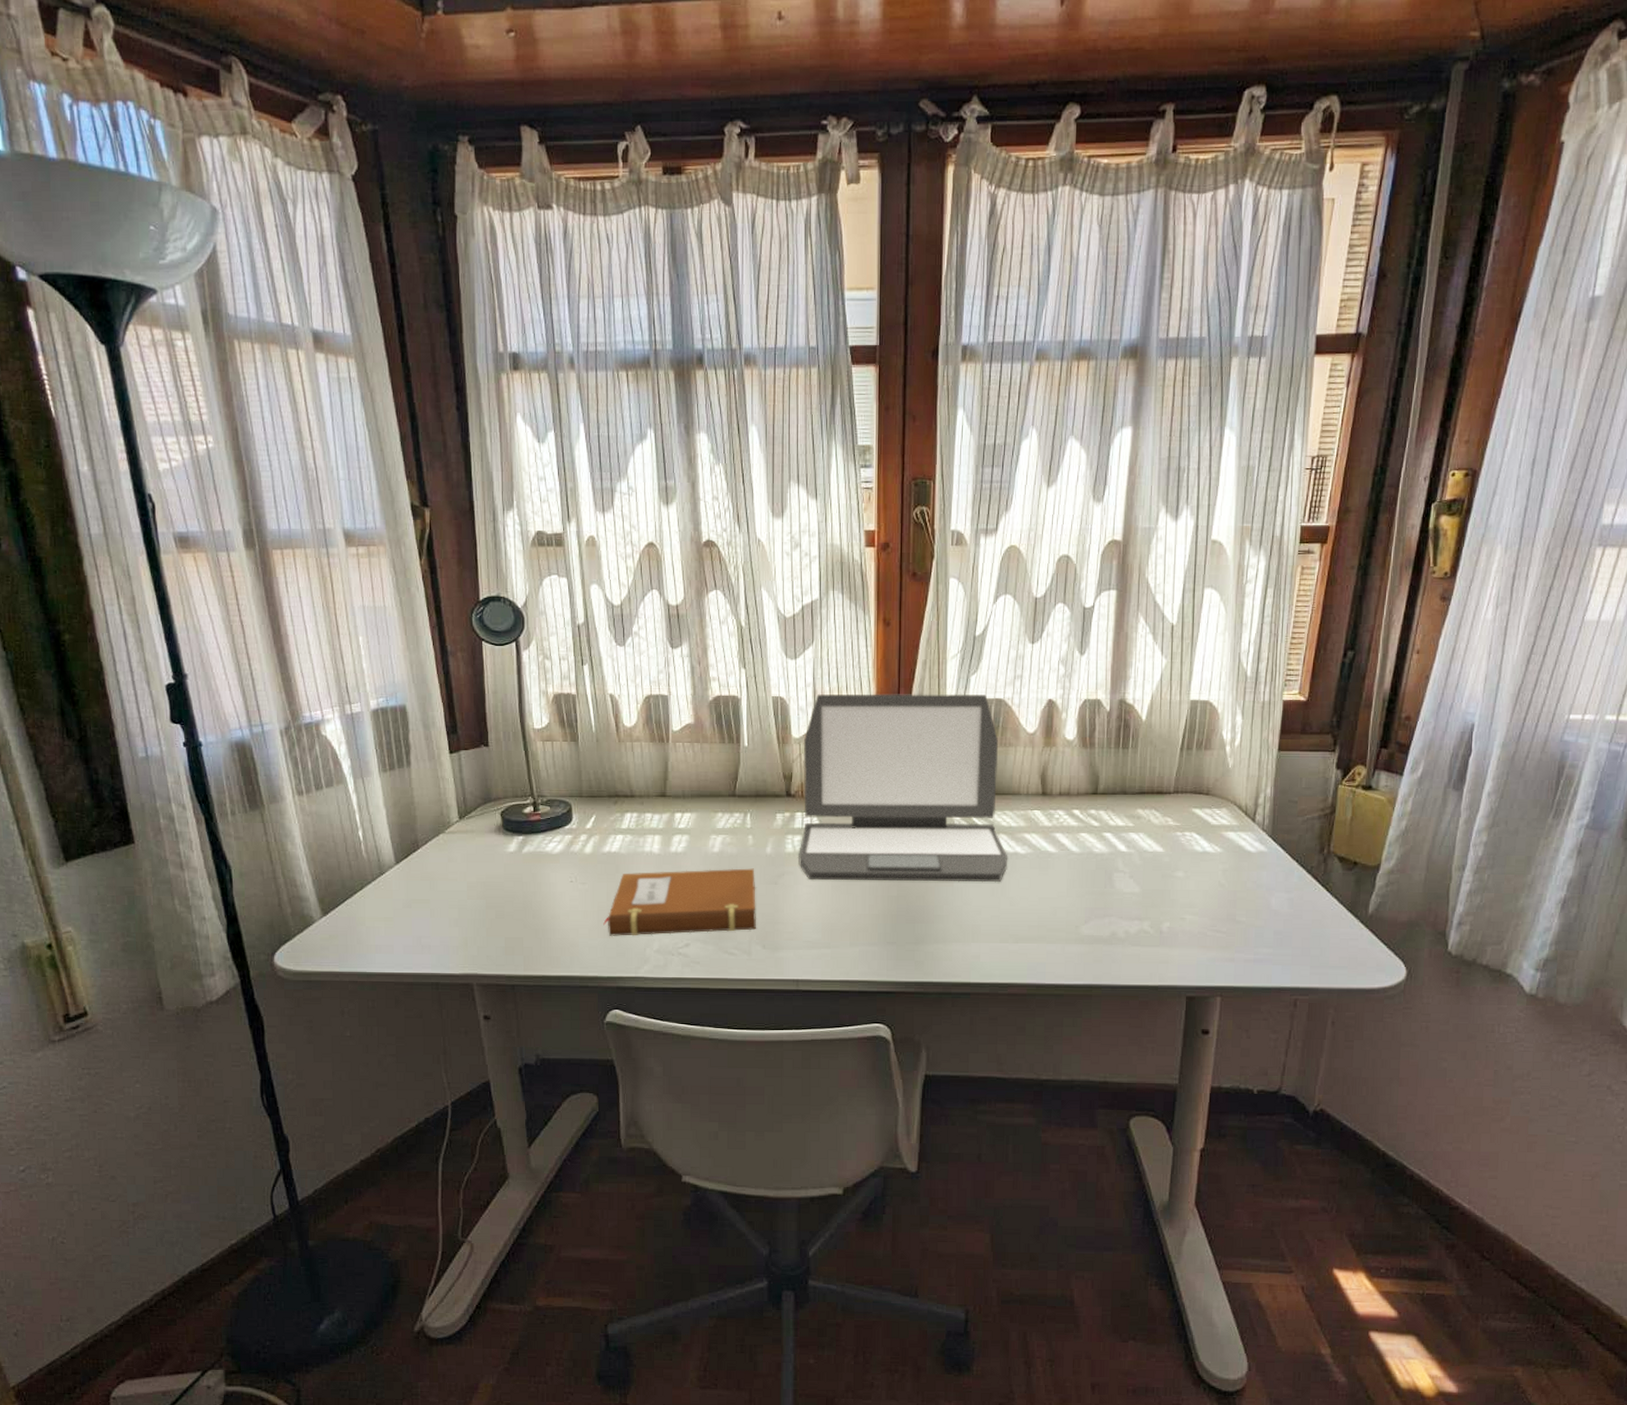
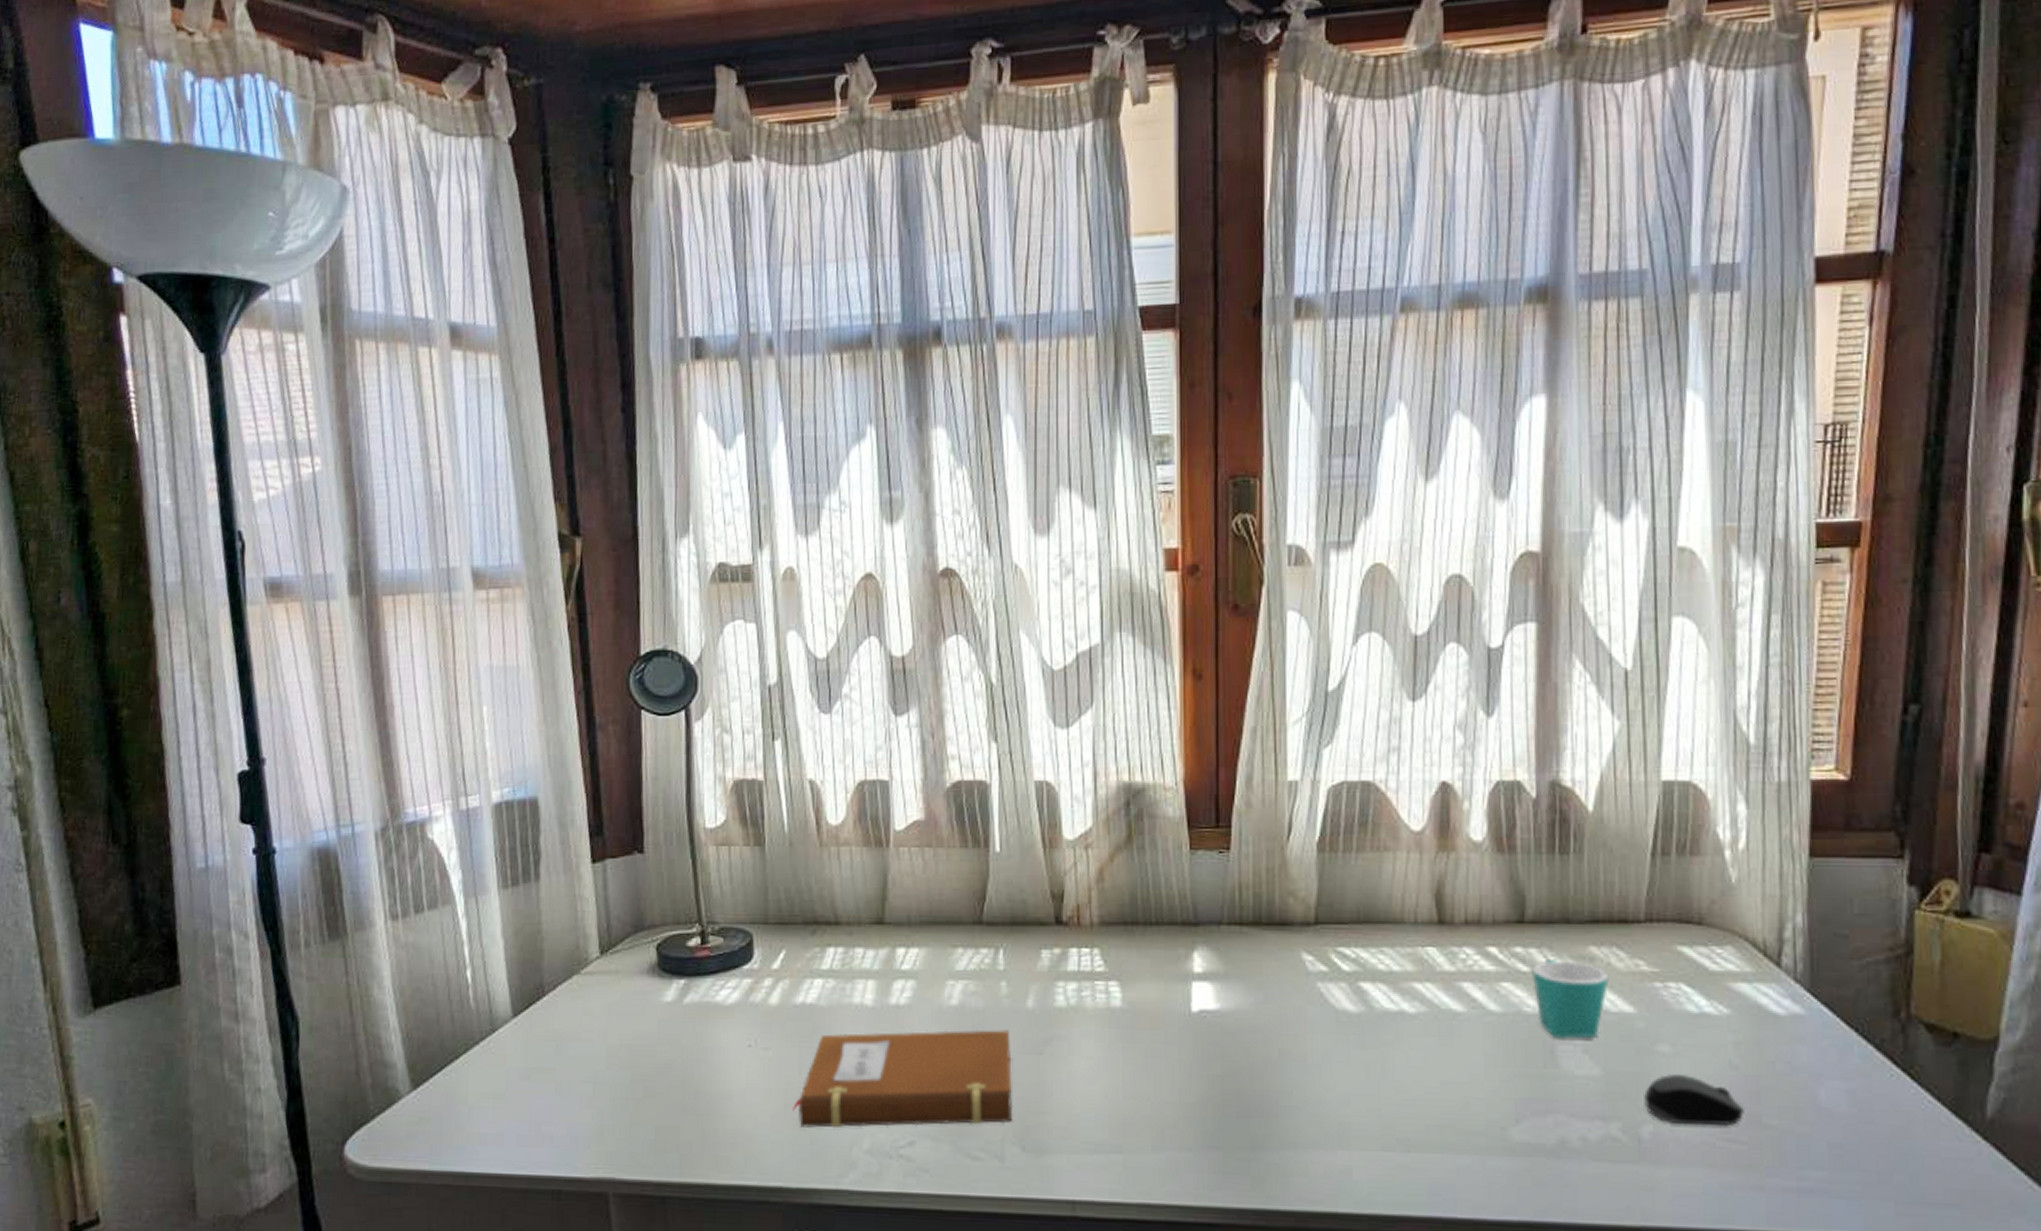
laptop: present [799,693,1008,883] -> none [1074,774,1390,1057]
mug: none [1100,817,1149,869] -> present [1532,958,1609,1039]
computer mouse: none [1165,891,1226,923] -> present [1644,1075,1744,1127]

